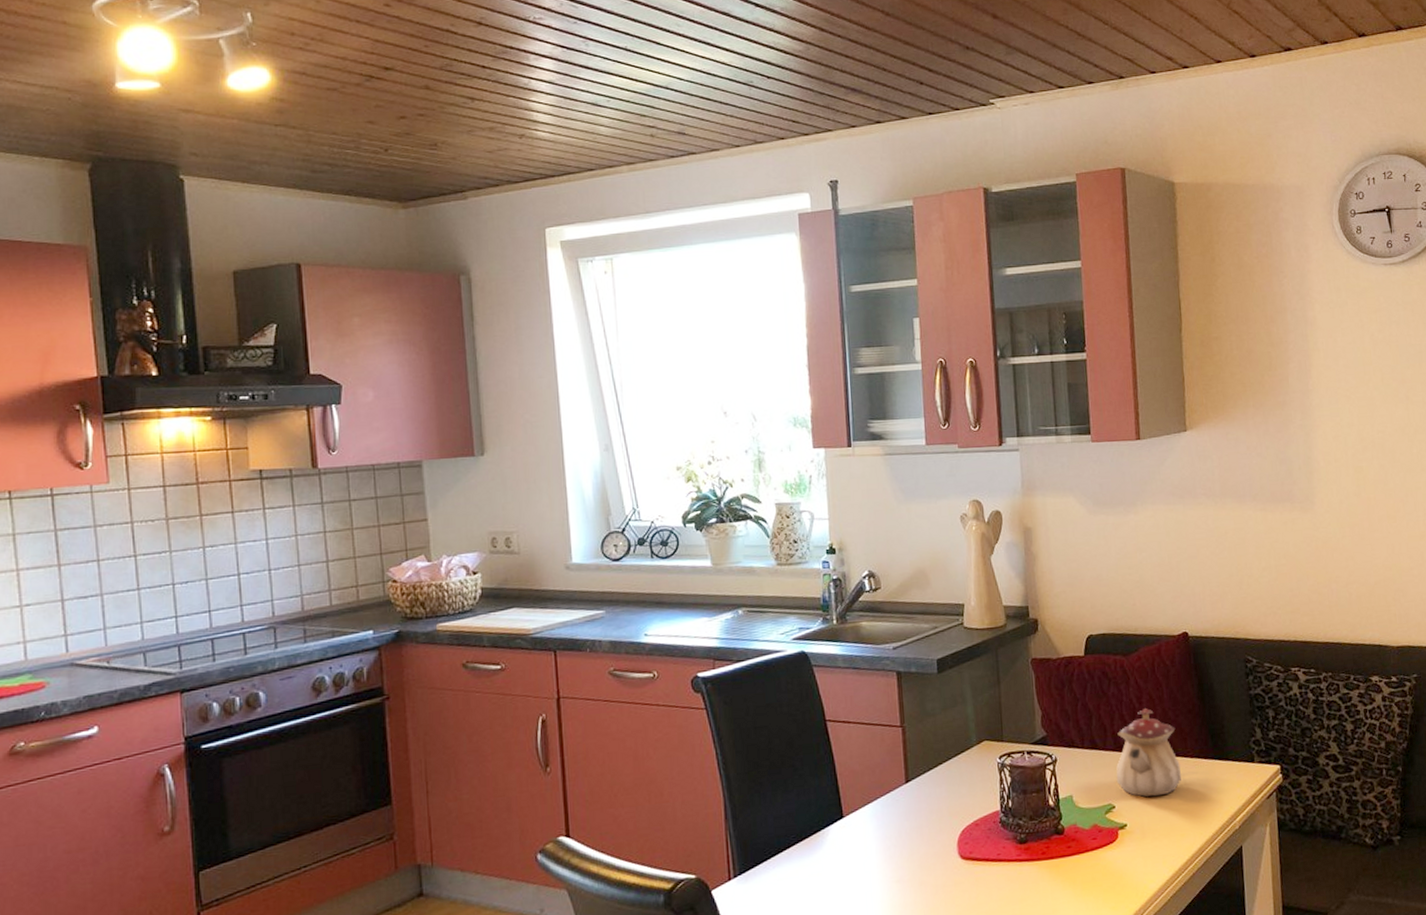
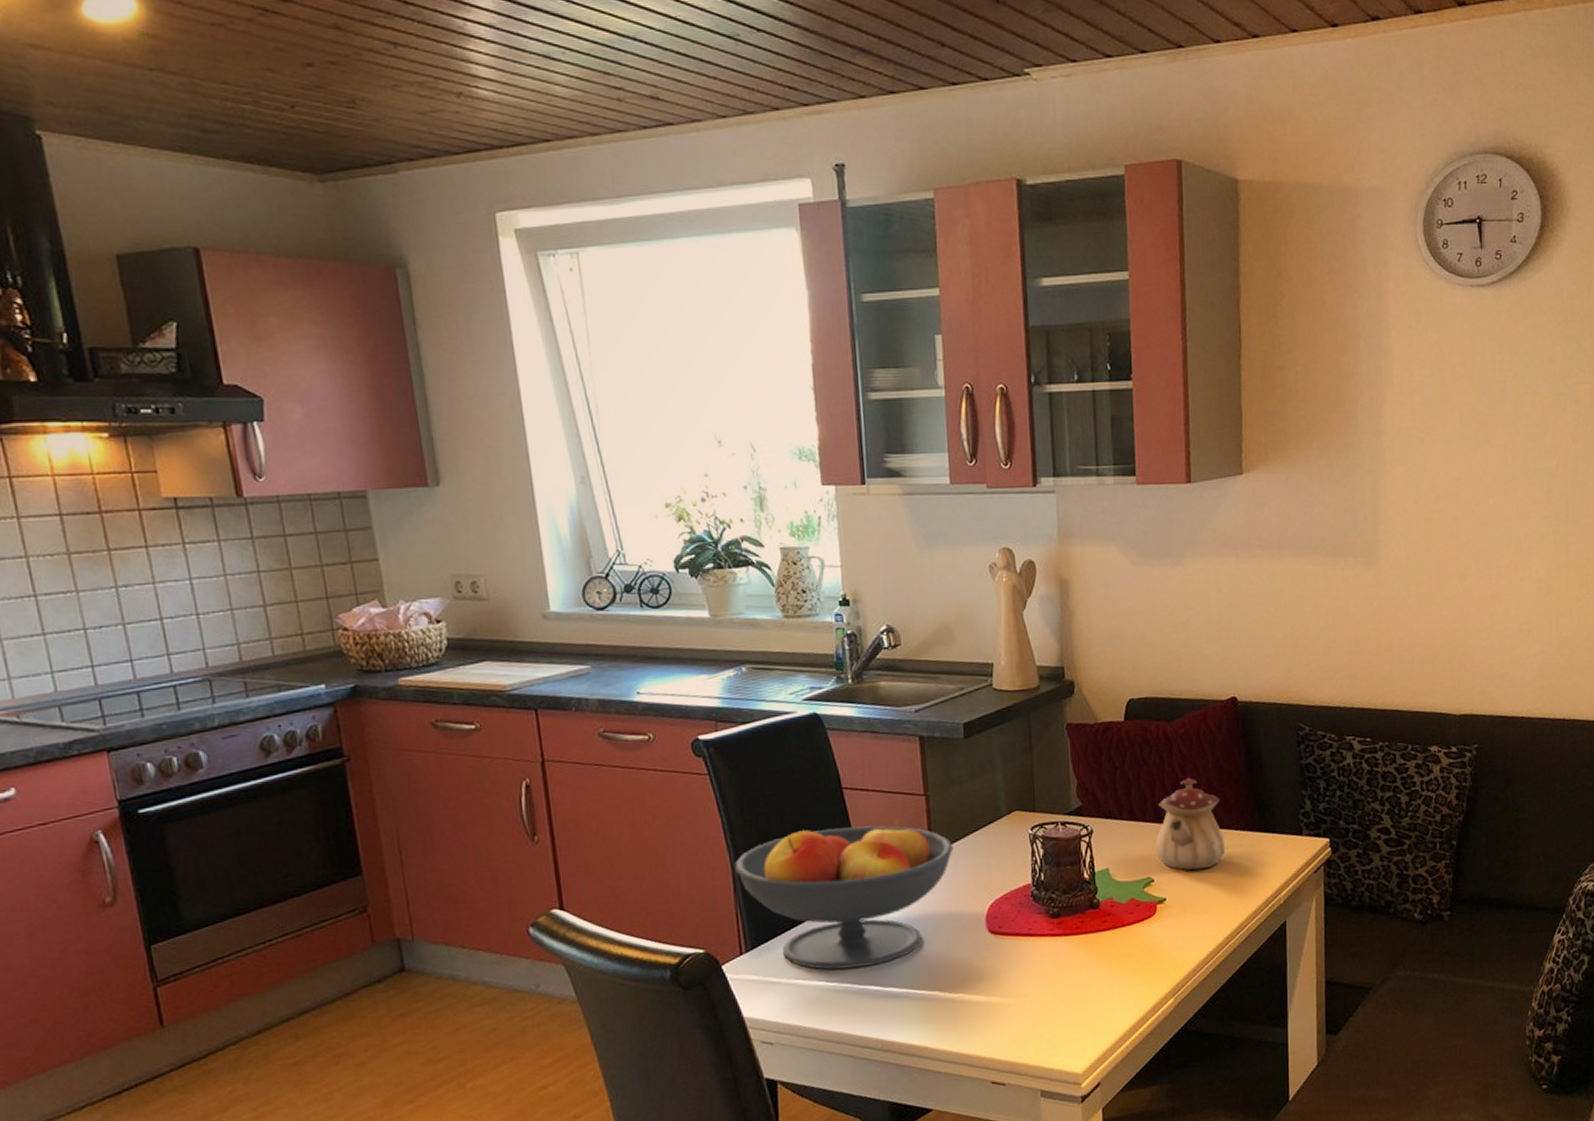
fruit bowl: none [726,749,928,895] -> present [735,819,954,970]

